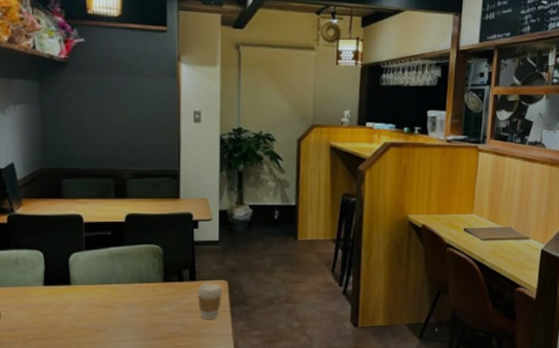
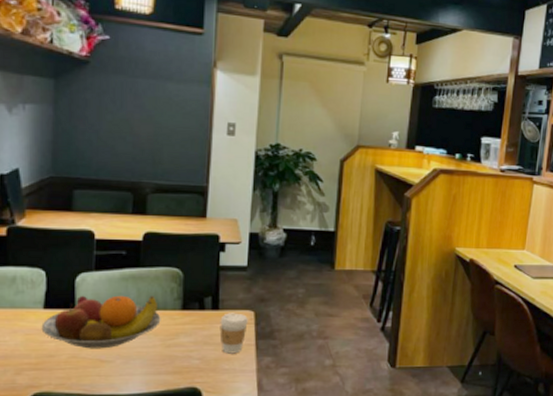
fruit bowl: none [43,270,146,320] -> present [41,295,161,349]

